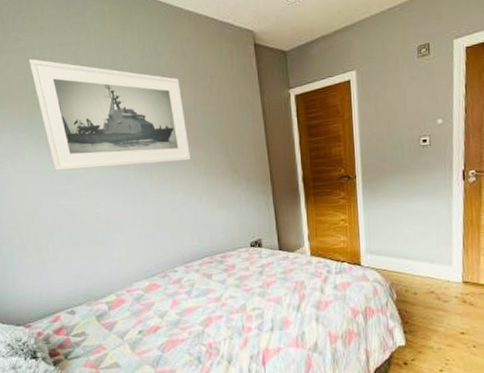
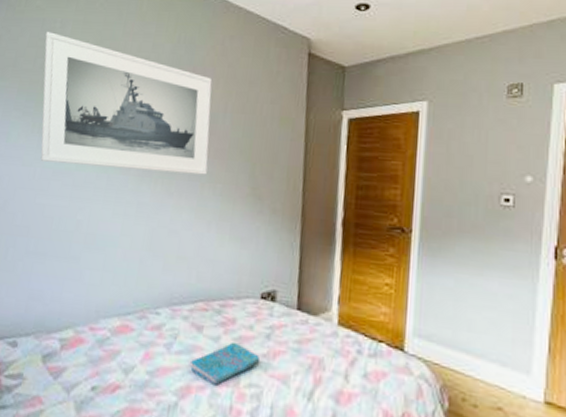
cover: none [208,281,259,314] -> present [190,341,260,385]

